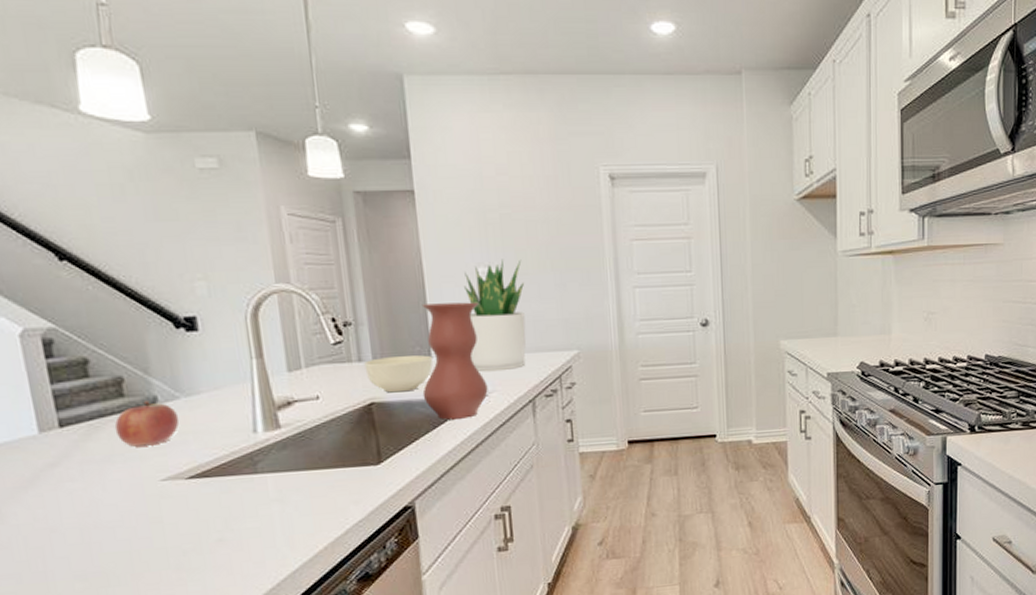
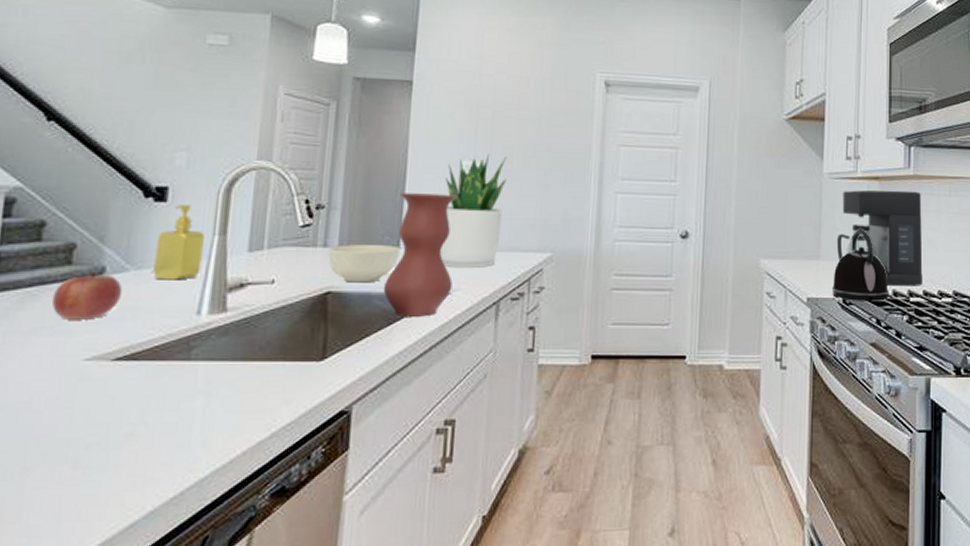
soap dispenser: none [198,332,247,404] -> present [153,205,205,280]
kettle: none [850,304,907,373] -> present [831,229,890,302]
coffee maker: none [853,262,938,356] -> present [836,190,923,286]

